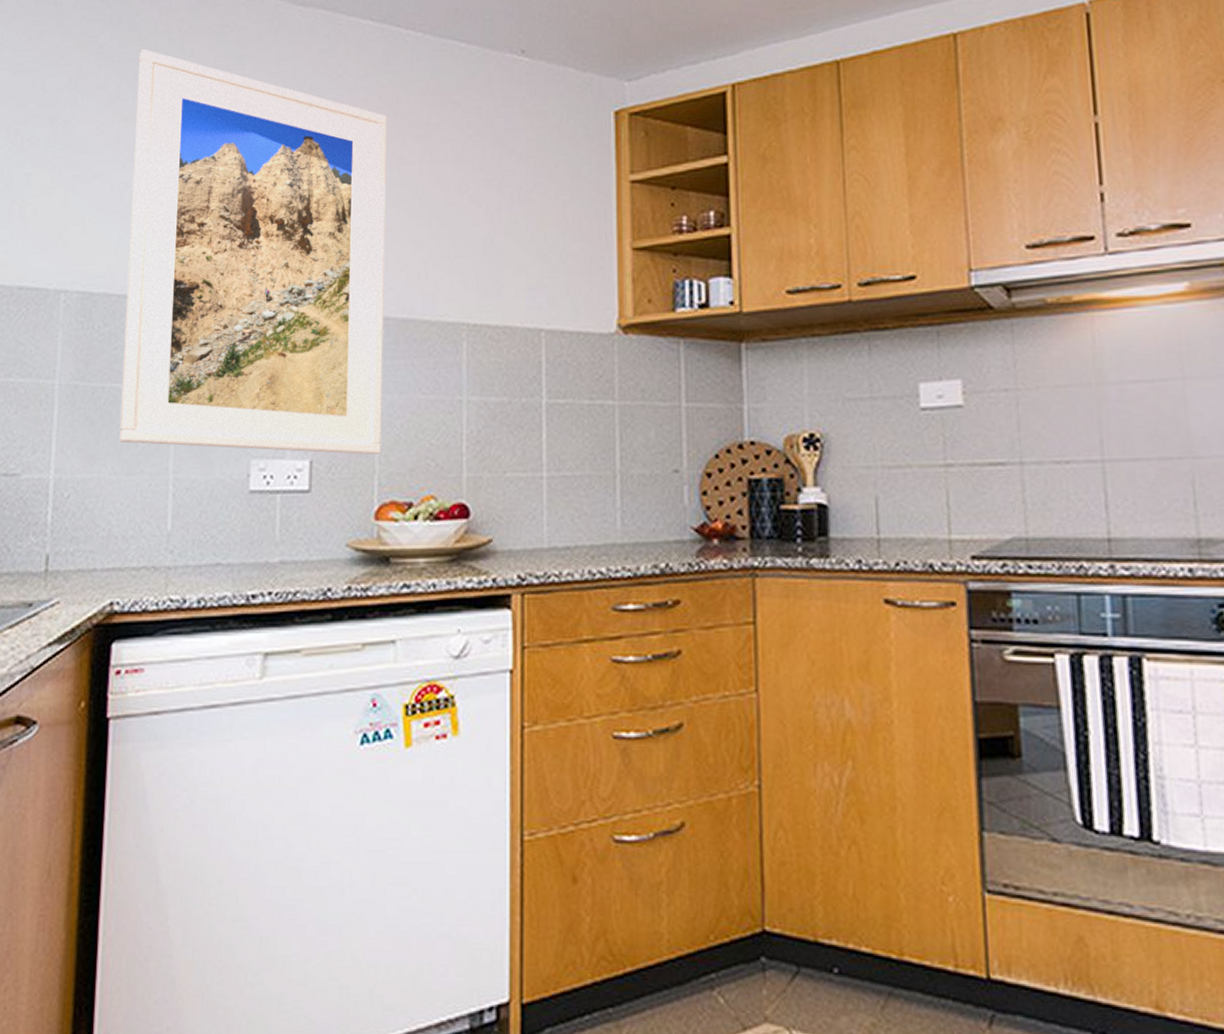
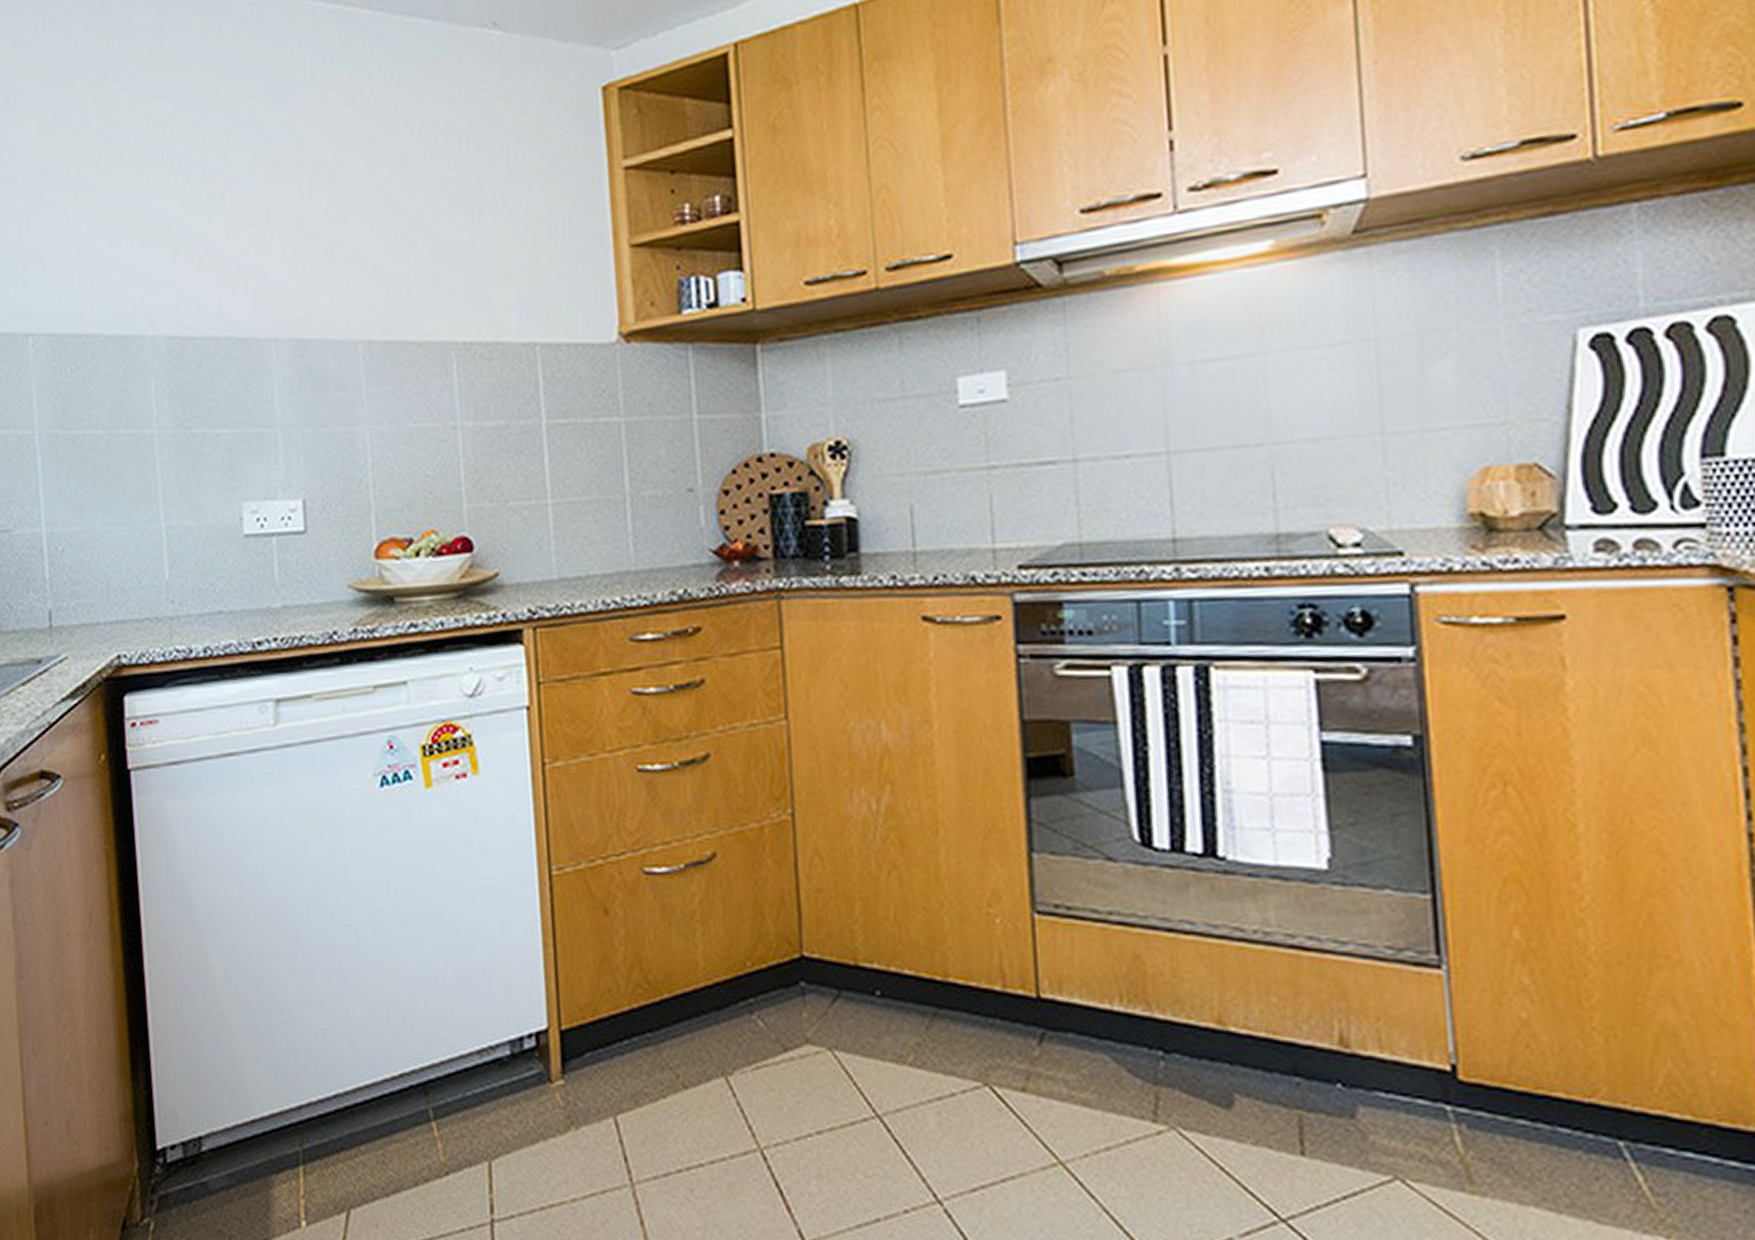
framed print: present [119,49,387,455] -> none [78,56,376,492]

